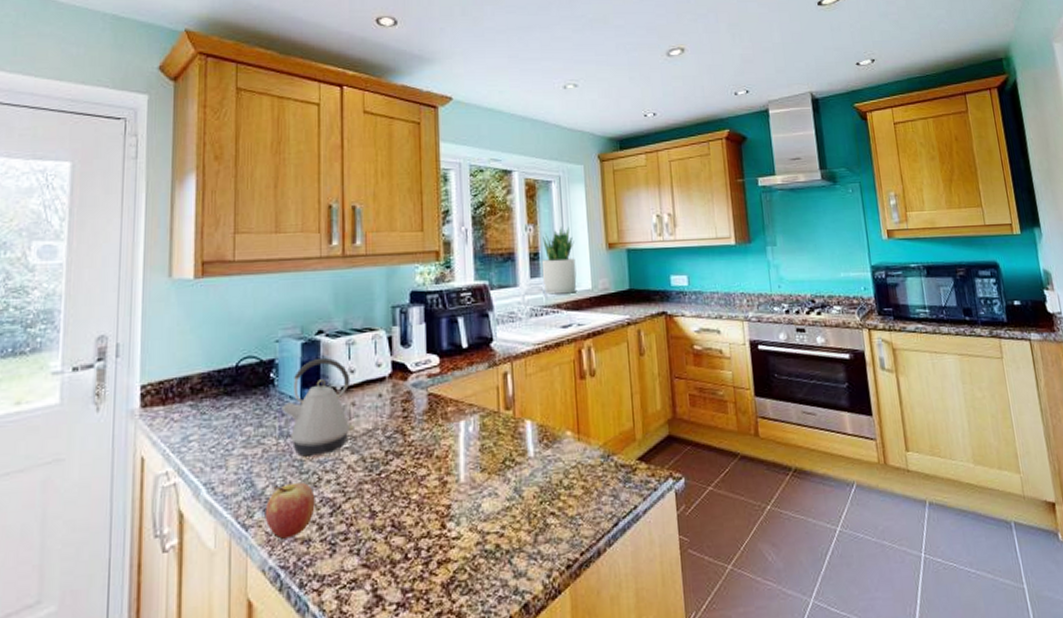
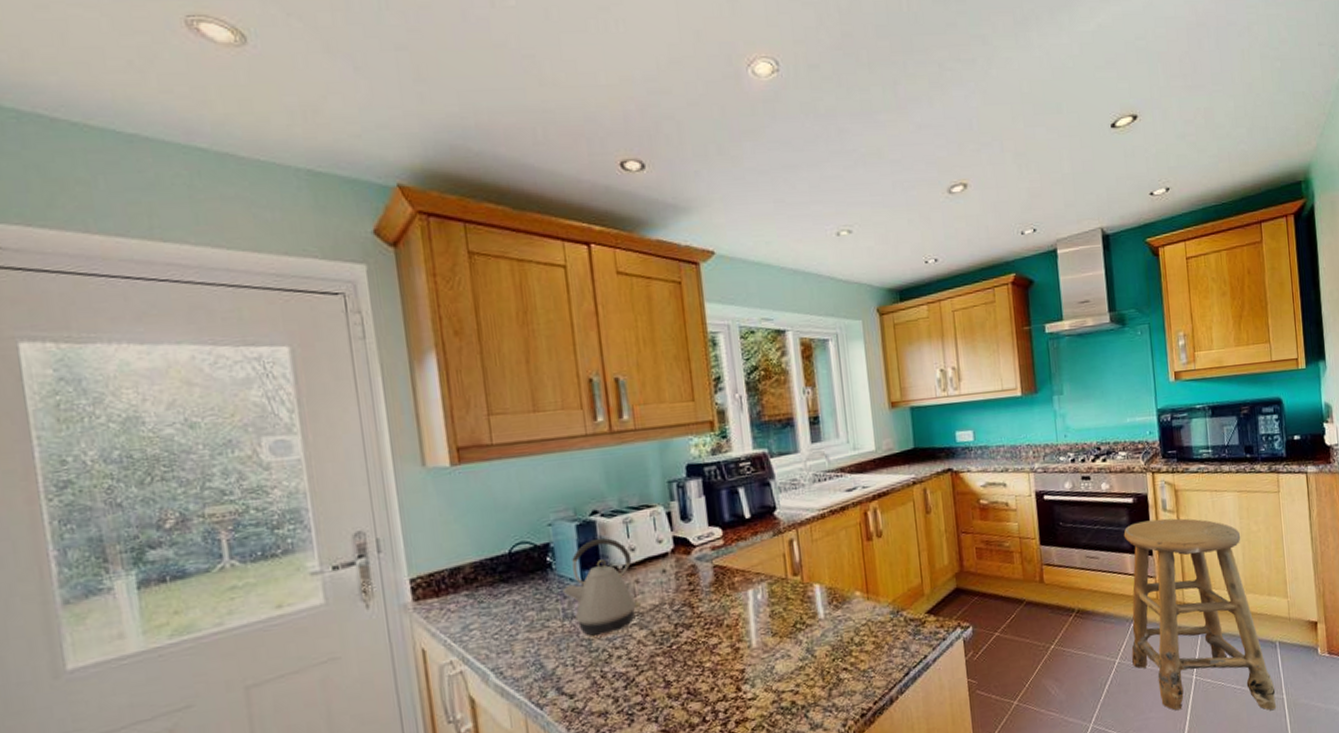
fruit: present [265,482,315,539] -> none [557,659,609,714]
planter: present [541,226,577,295] -> none [822,387,860,459]
step stool: none [841,377,1017,601] -> present [1123,518,1277,711]

